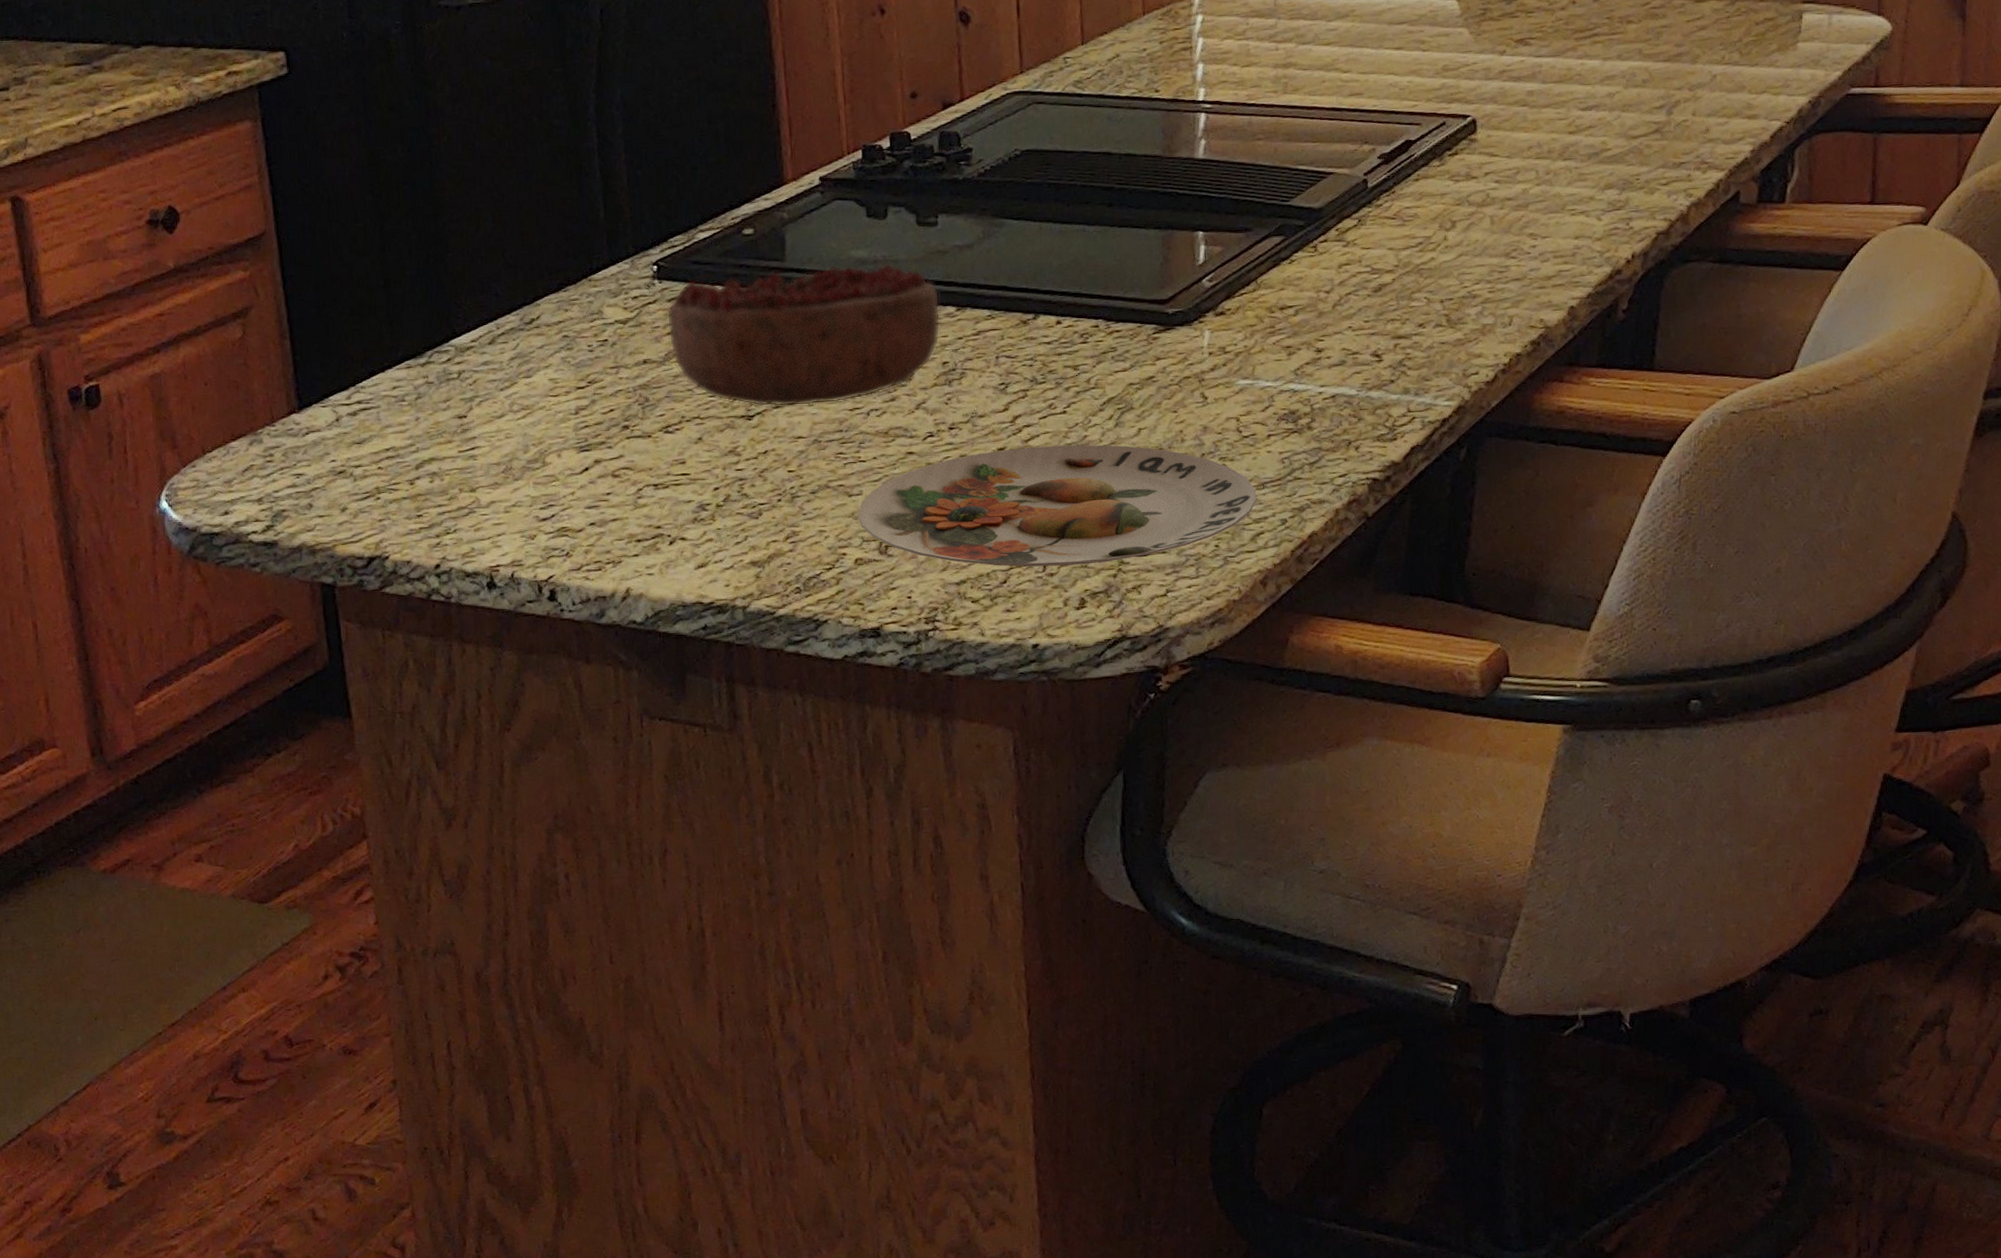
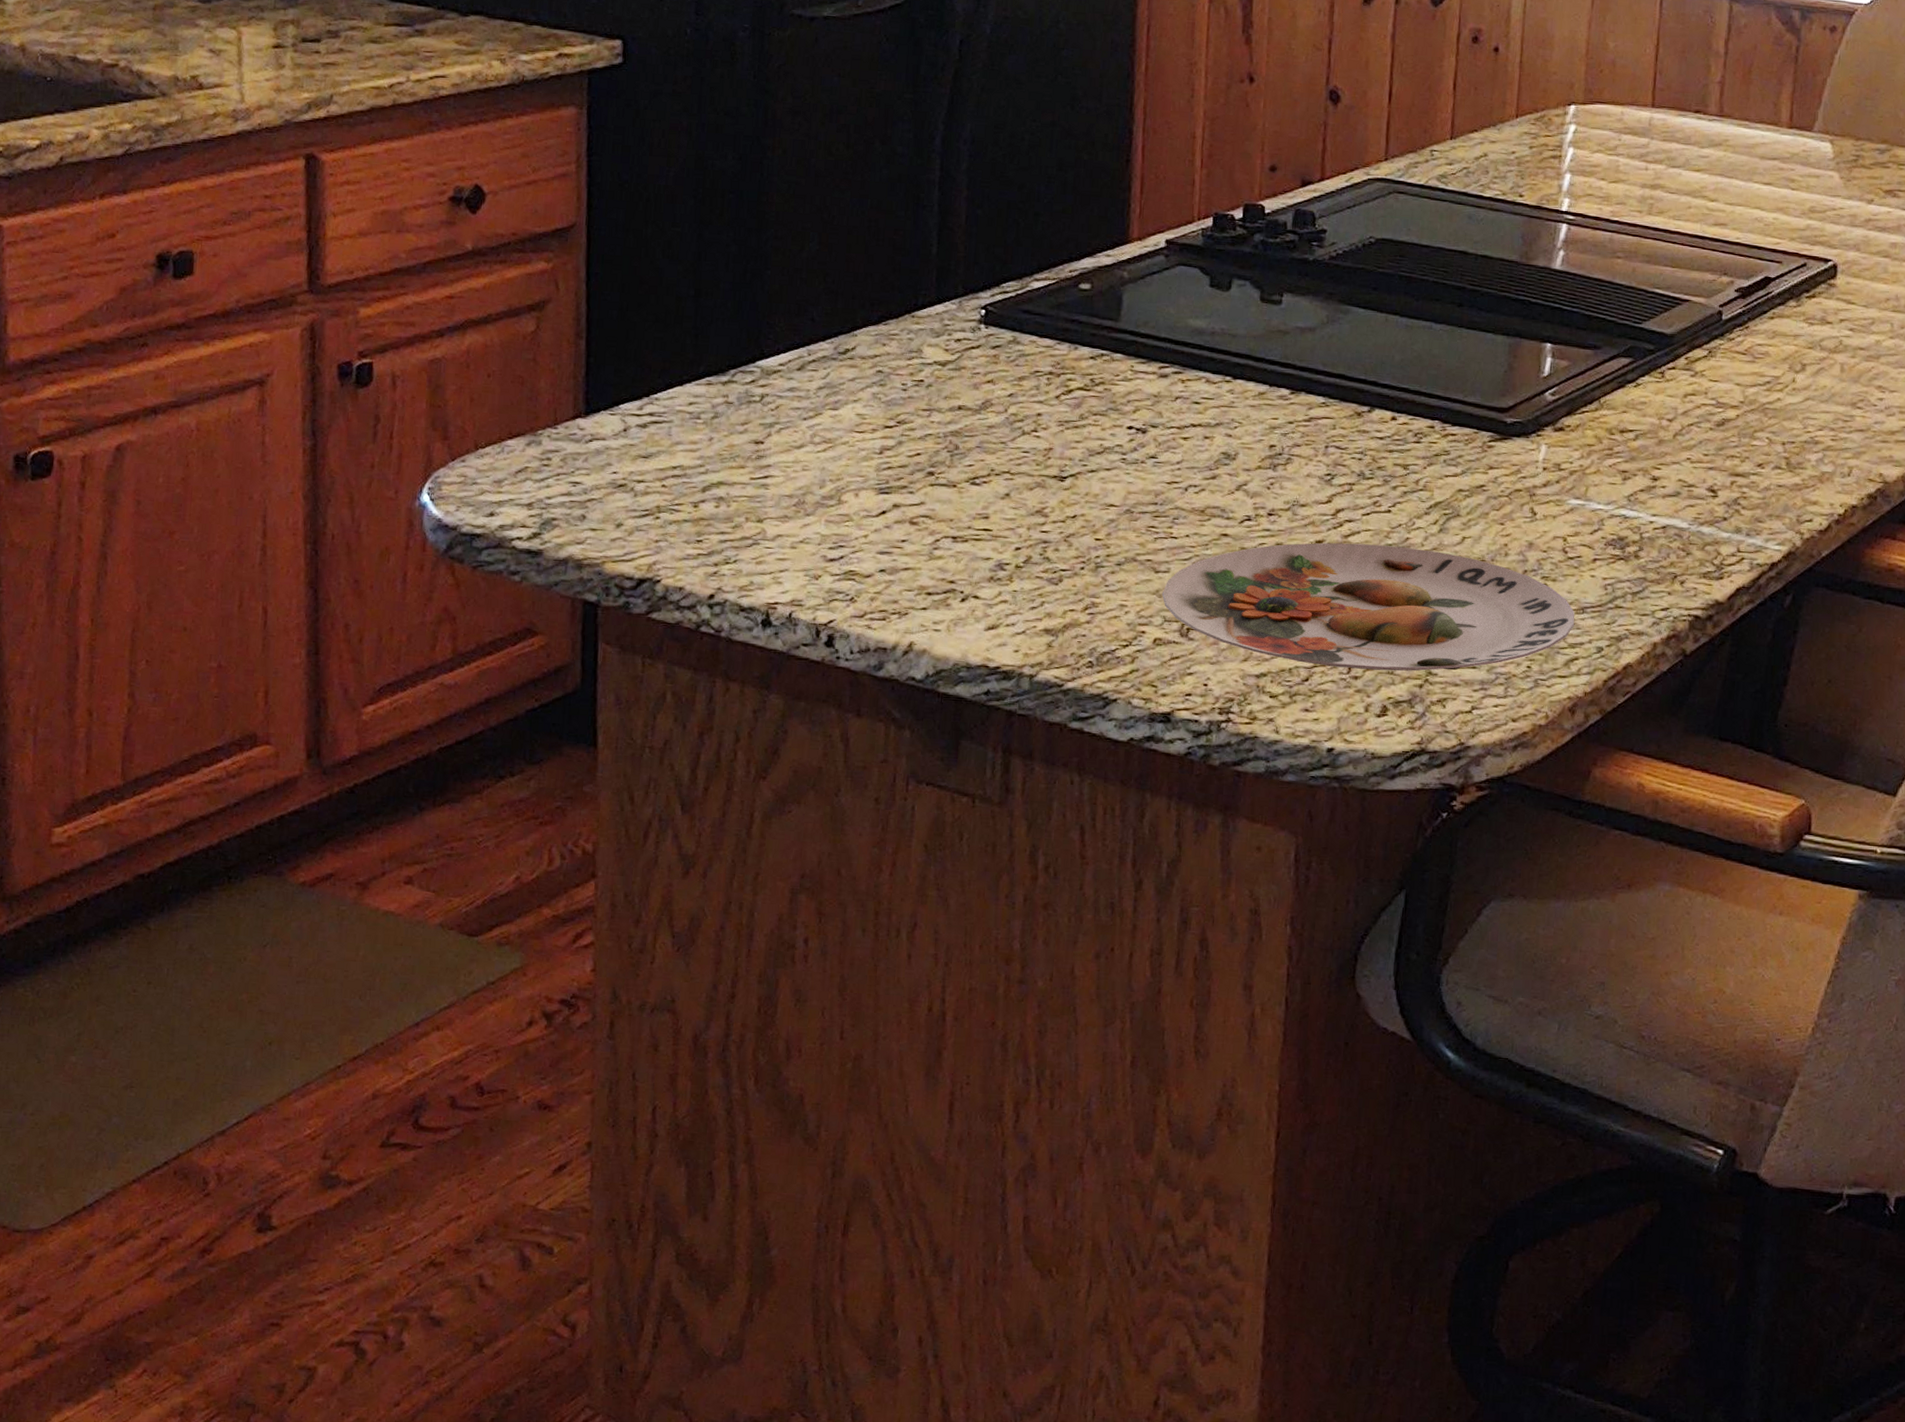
decorative bowl: present [666,263,941,407] -> none [988,328,1275,475]

